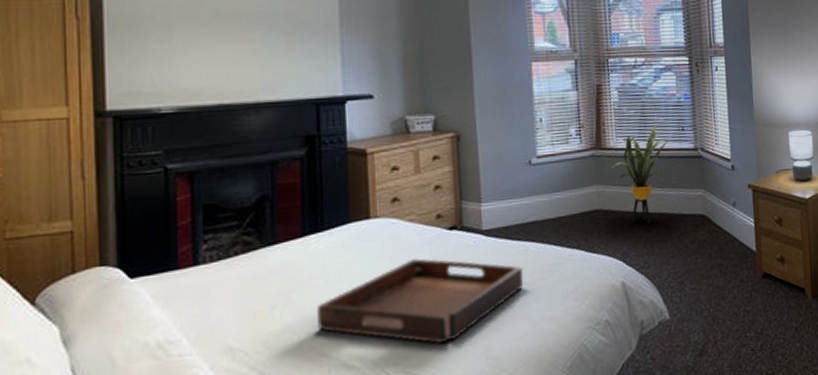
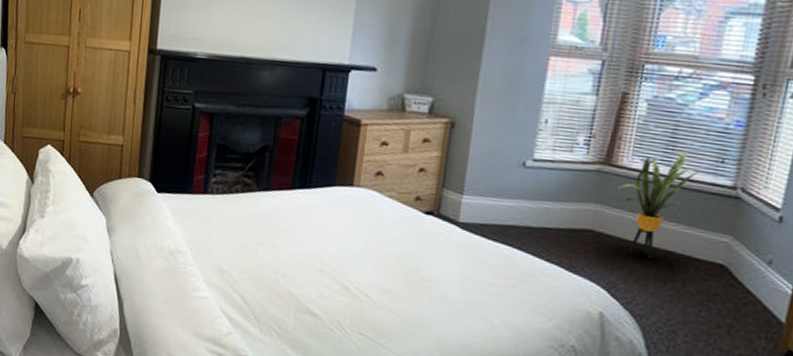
serving tray: present [317,258,524,344] -> none [292,233,493,319]

